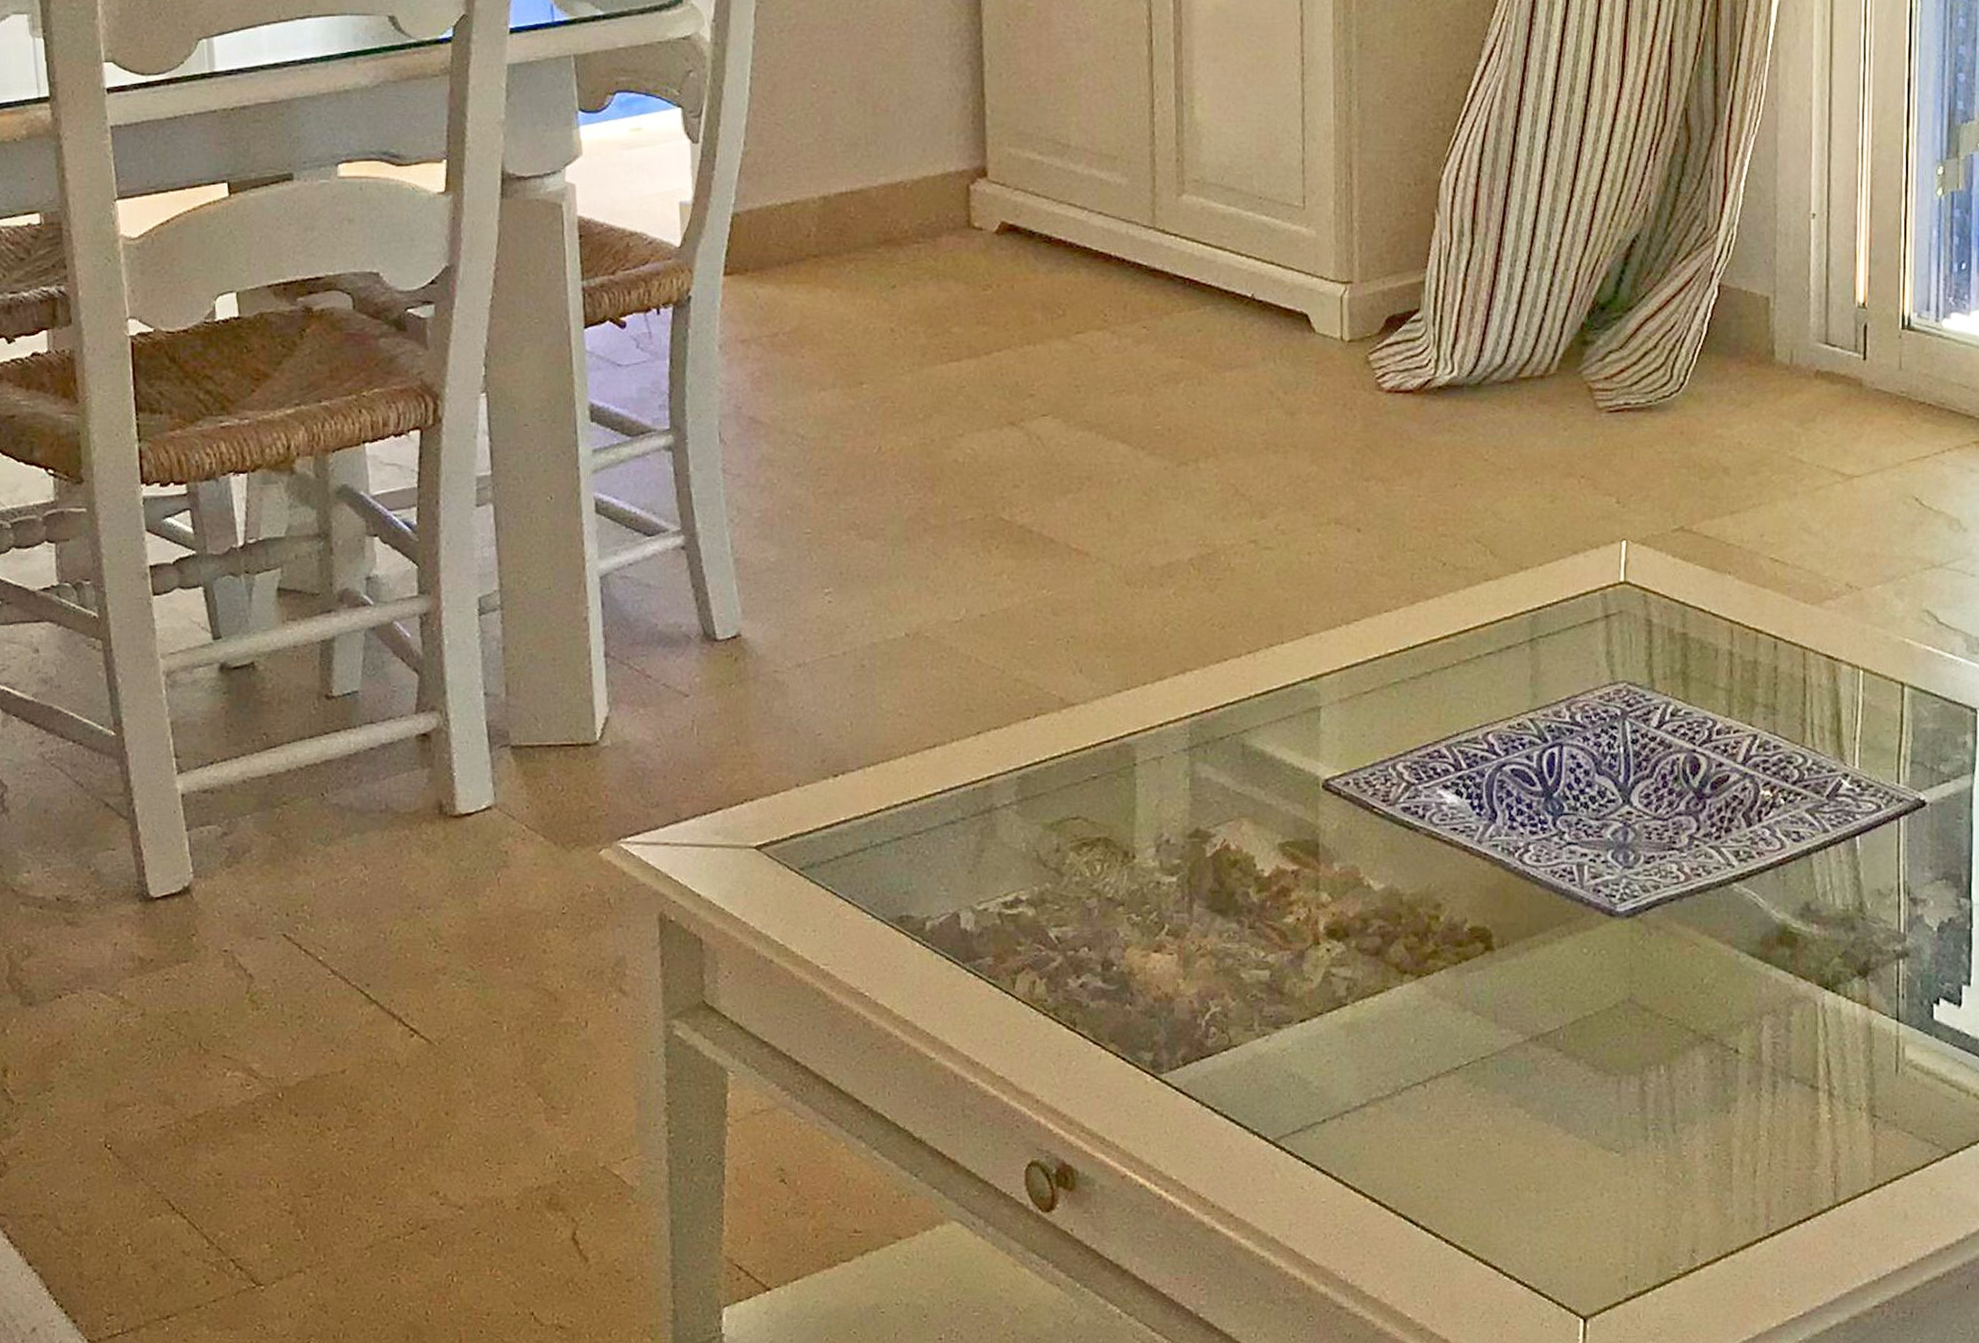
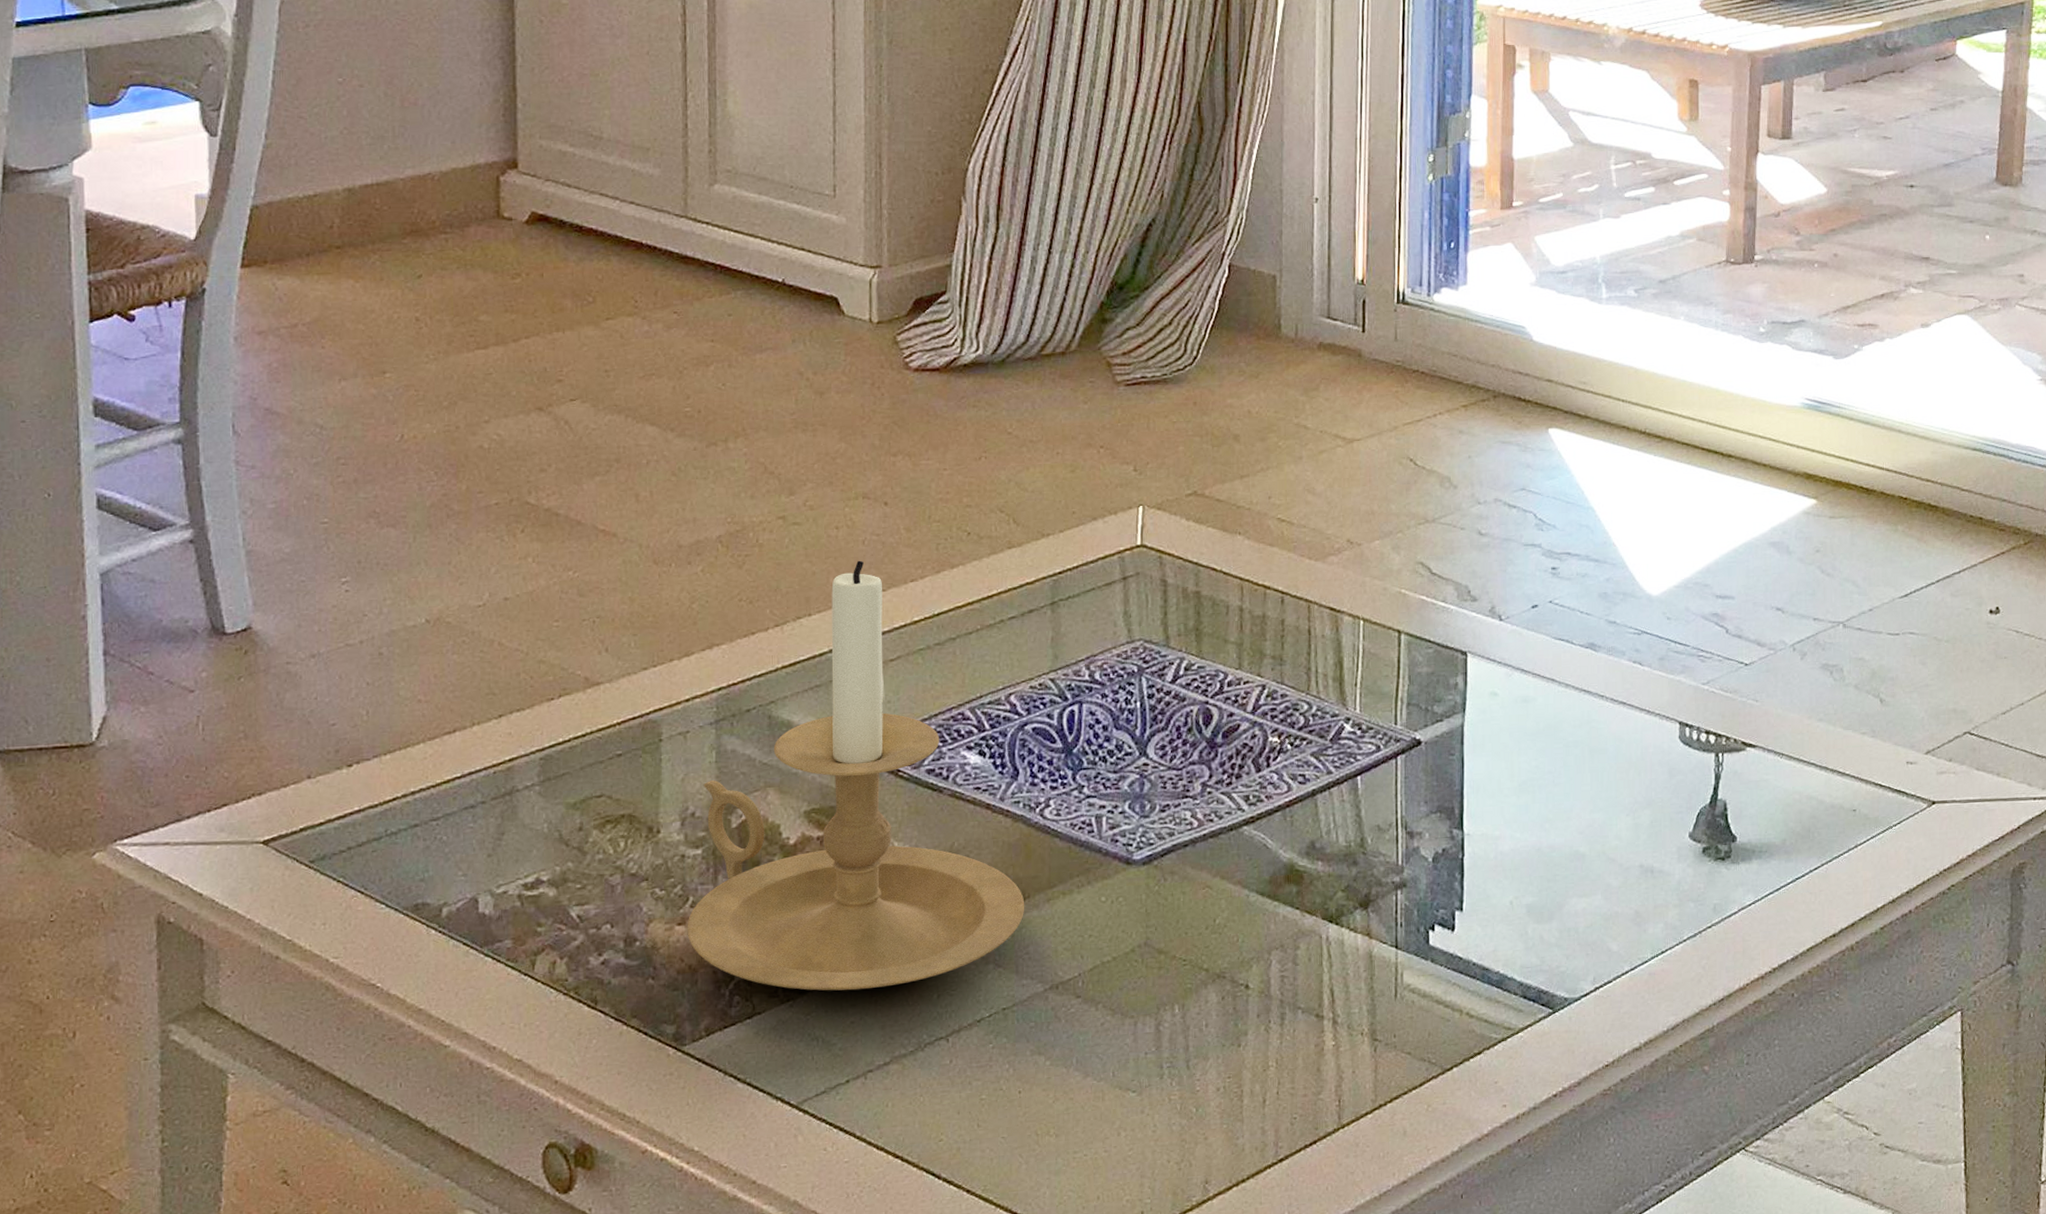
candle holder: none [1163,588,1504,1029] -> present [687,560,1025,991]

